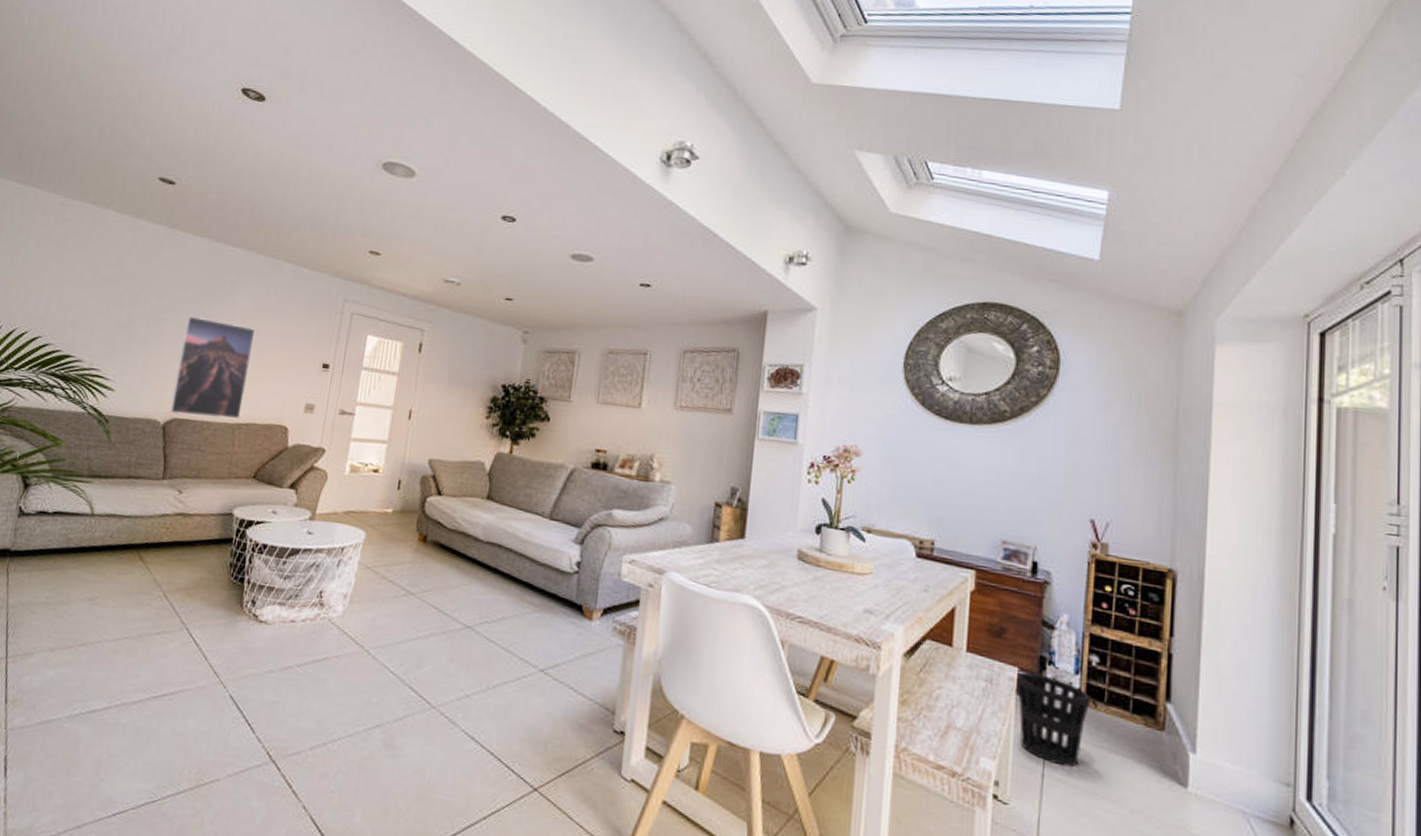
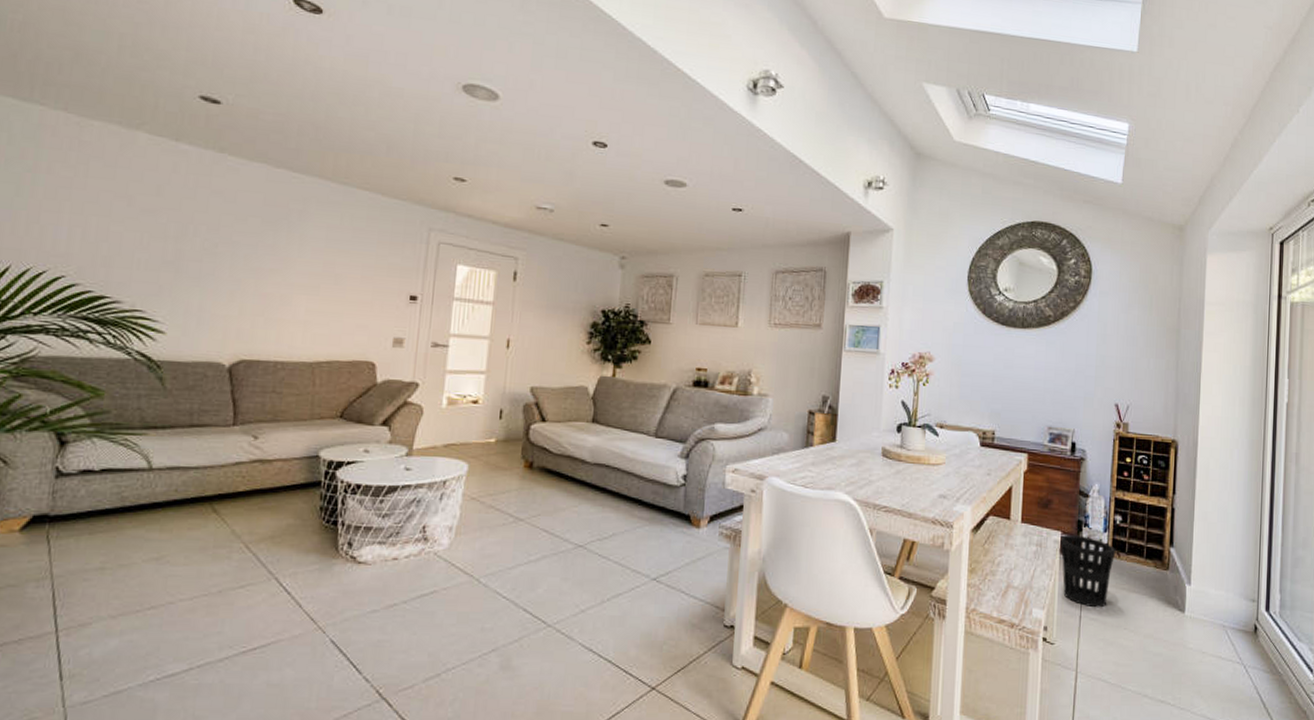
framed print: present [169,315,256,420] -> none [235,248,331,358]

